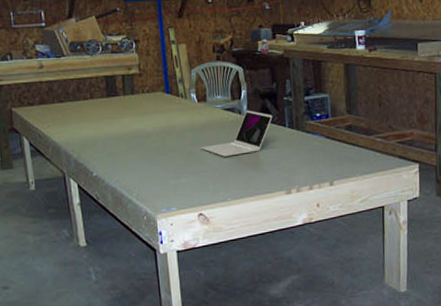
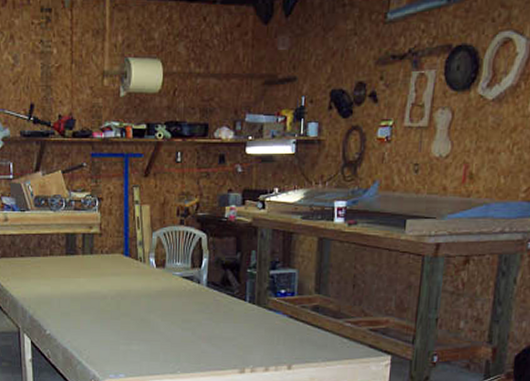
laptop: present [201,110,273,157] -> none [155,280,233,327]

